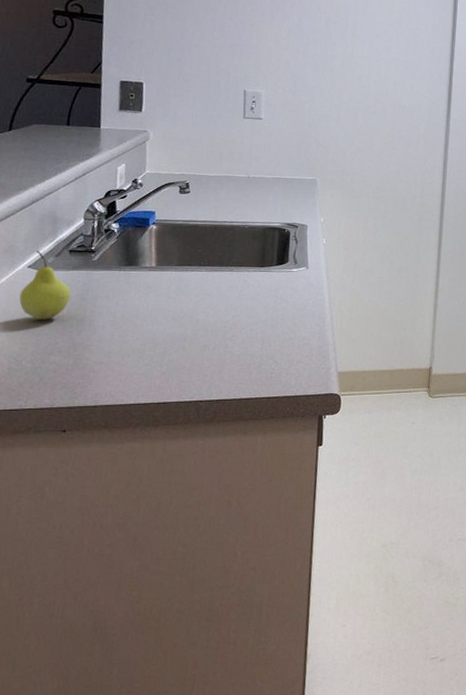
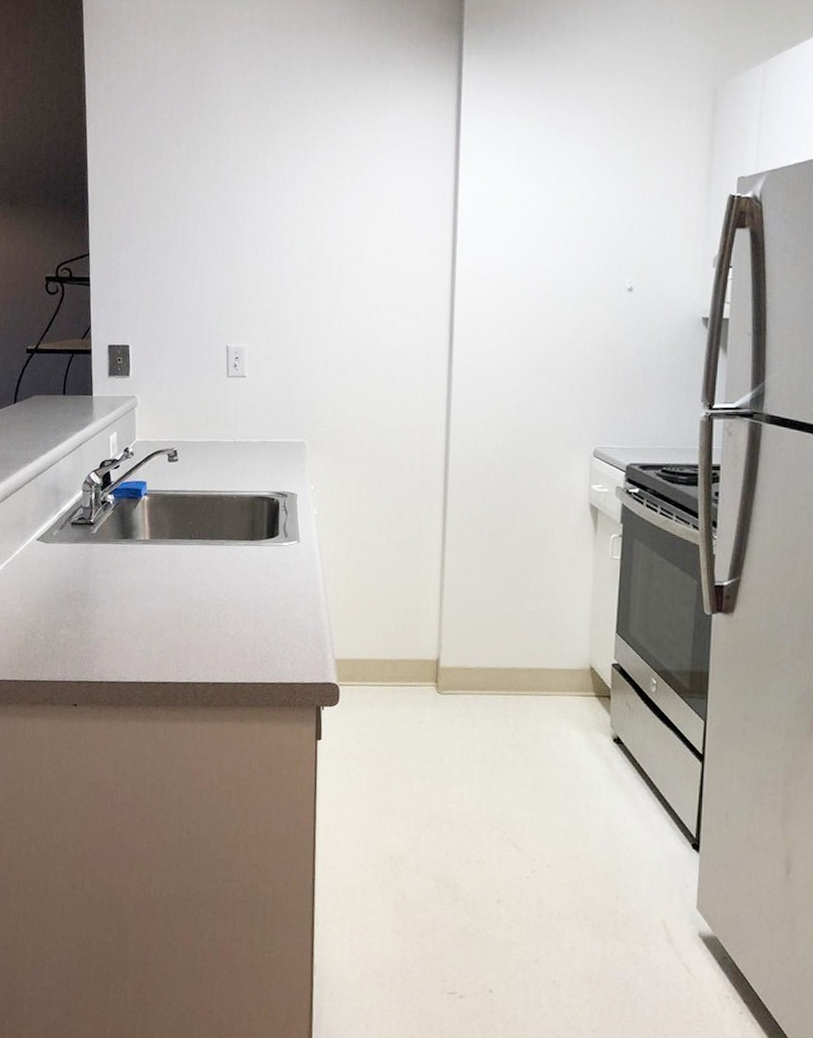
fruit: present [19,250,72,320] -> none [31,523,75,593]

